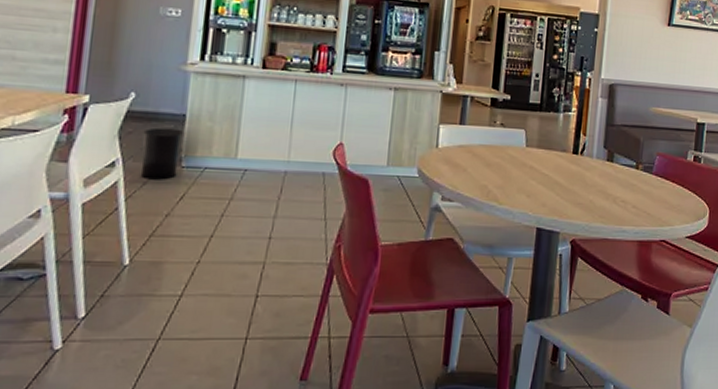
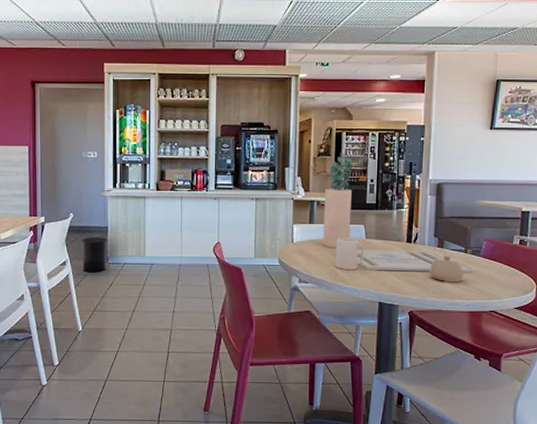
vase: none [475,33,517,158] -> present [323,149,353,249]
mug: none [488,143,523,187] -> present [335,237,364,271]
tray: none [513,159,642,195] -> present [356,249,471,274]
sugar bowl: none [596,171,634,205] -> present [429,255,464,283]

